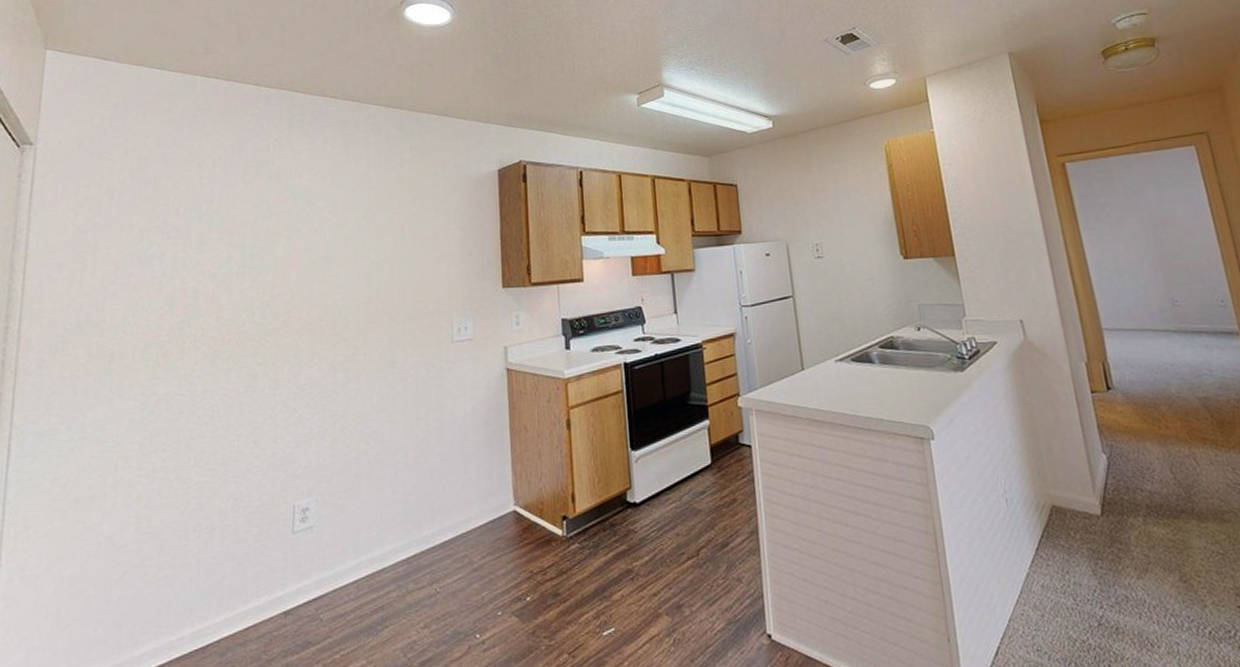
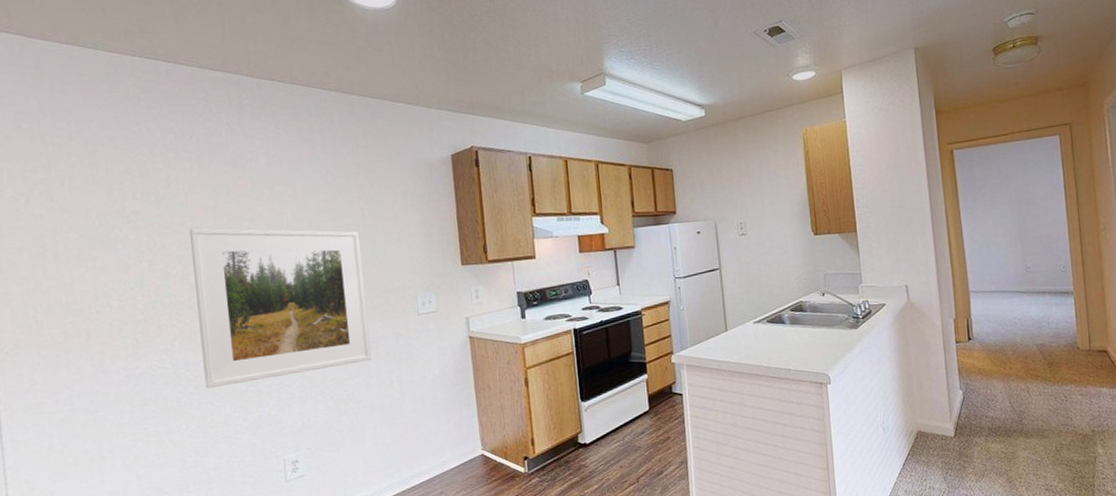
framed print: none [221,244,399,420] -> present [190,227,372,389]

